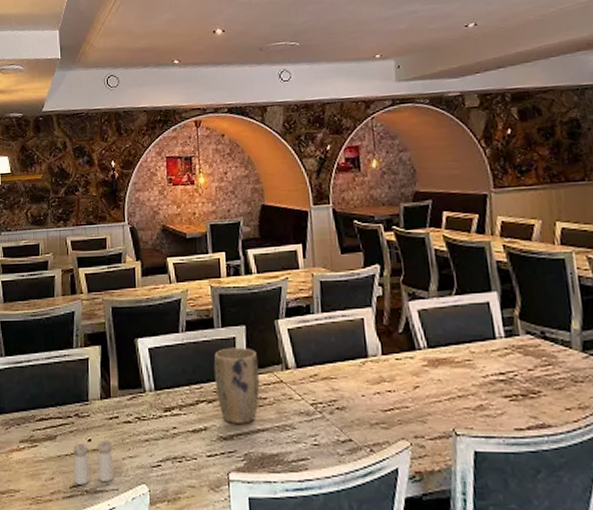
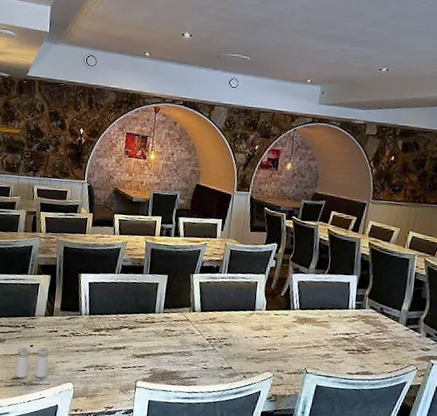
plant pot: present [213,347,260,424] -> none [136,290,173,348]

